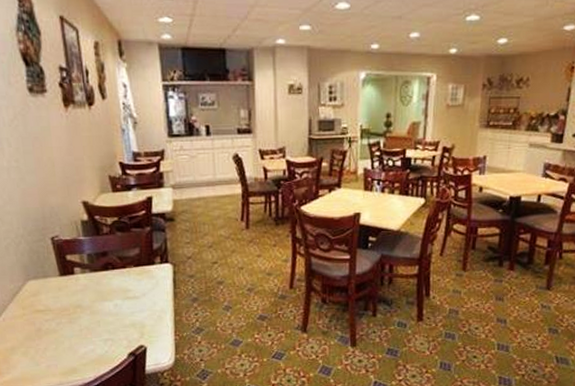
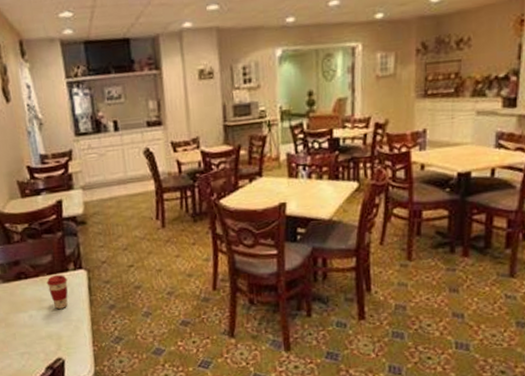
coffee cup: none [133,268,154,299] -> present [46,275,68,309]

